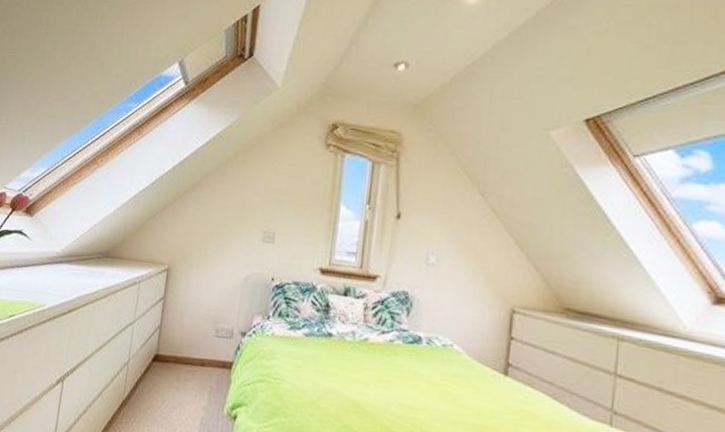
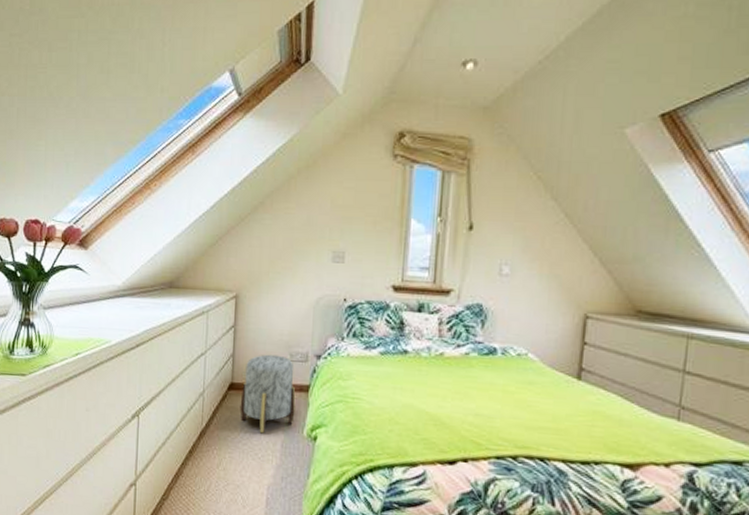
stool: none [162,328,219,409] -> present [240,354,296,434]

